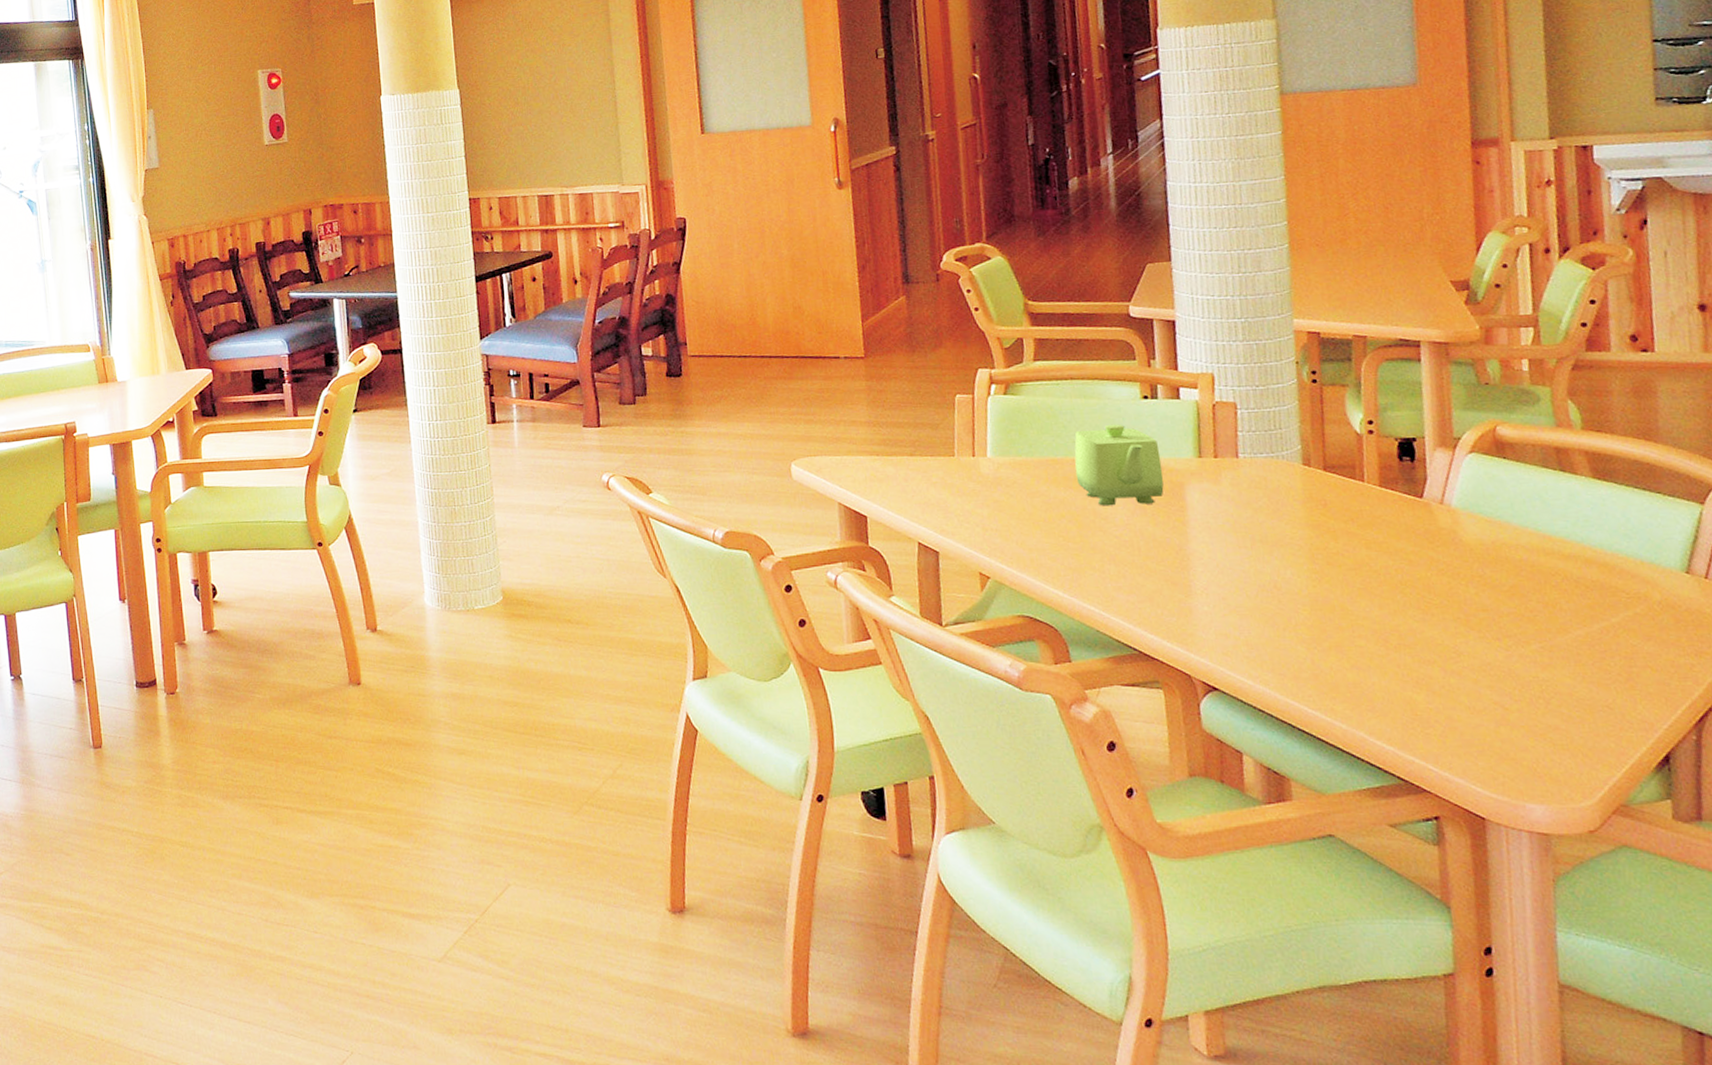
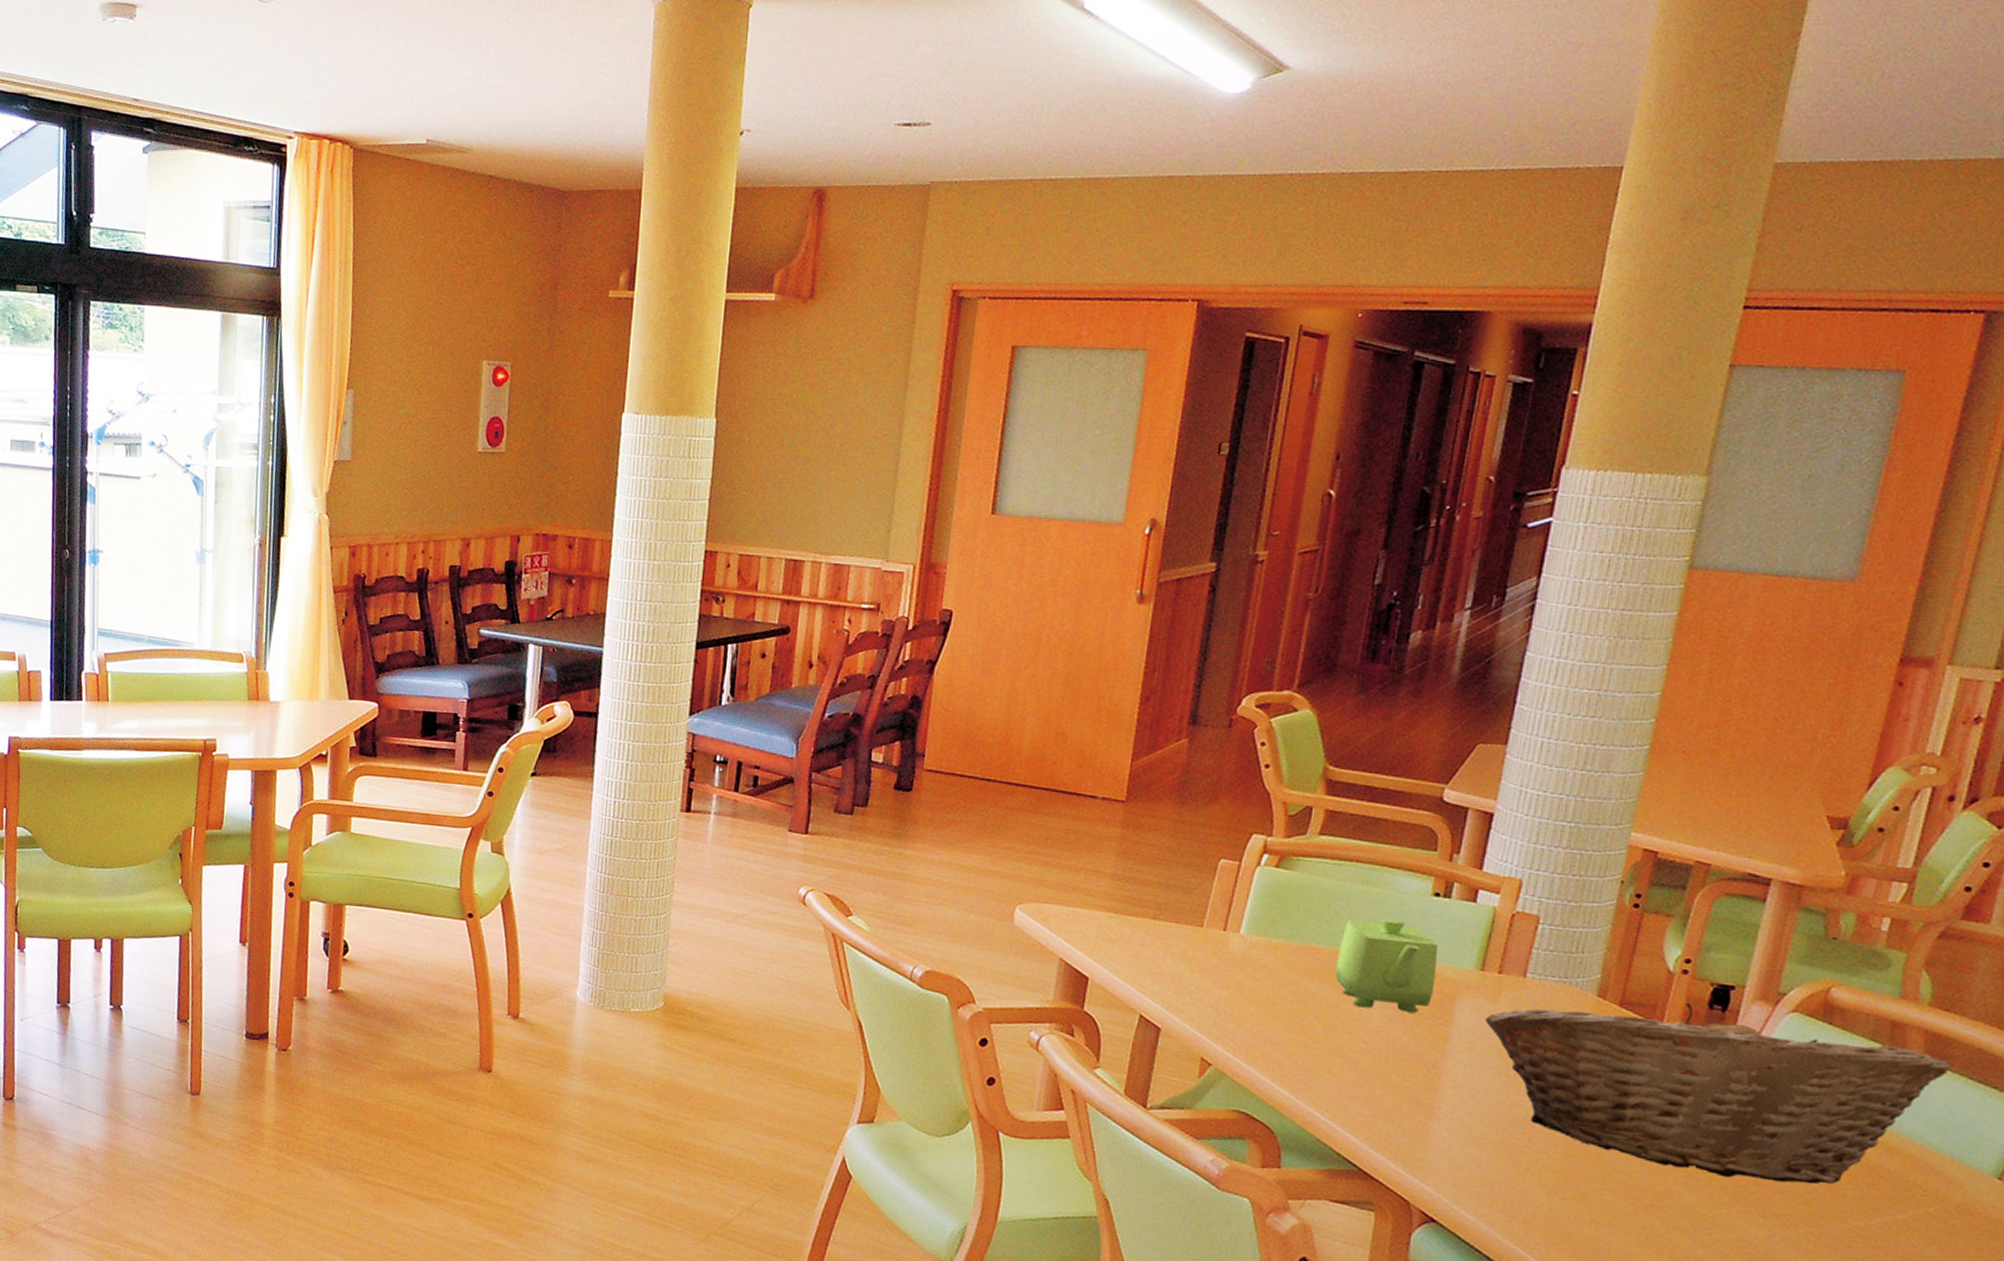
fruit basket: none [1213,458,1616,609] -> present [1484,1002,1950,1184]

